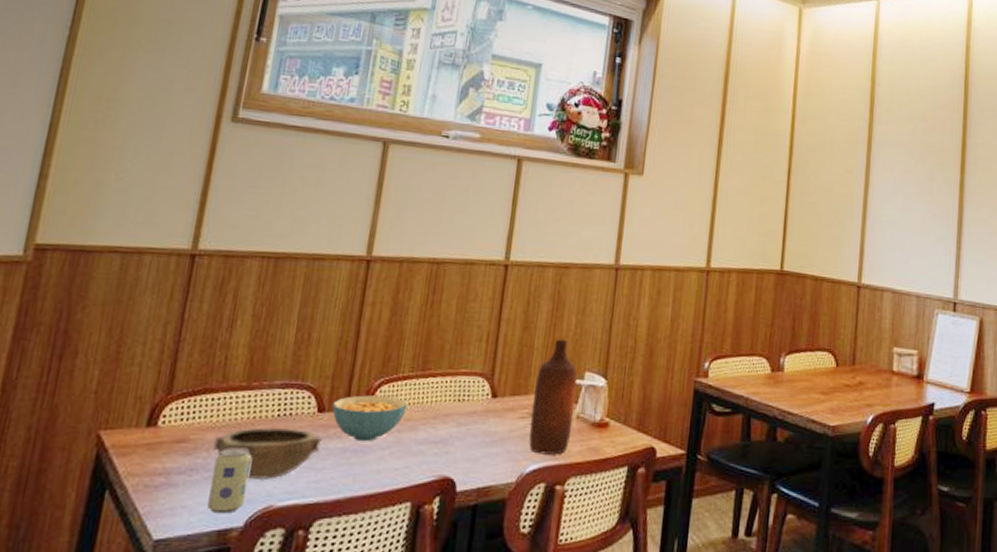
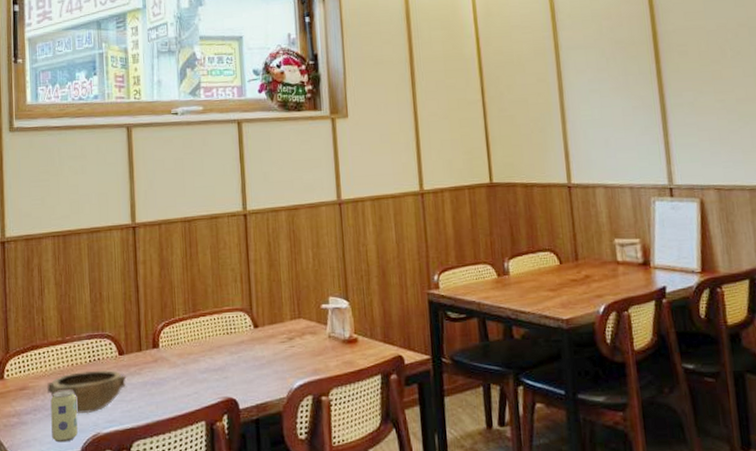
cereal bowl: present [332,395,407,442] -> none [129,336,187,376]
bottle: present [529,339,577,455] -> none [288,271,327,372]

